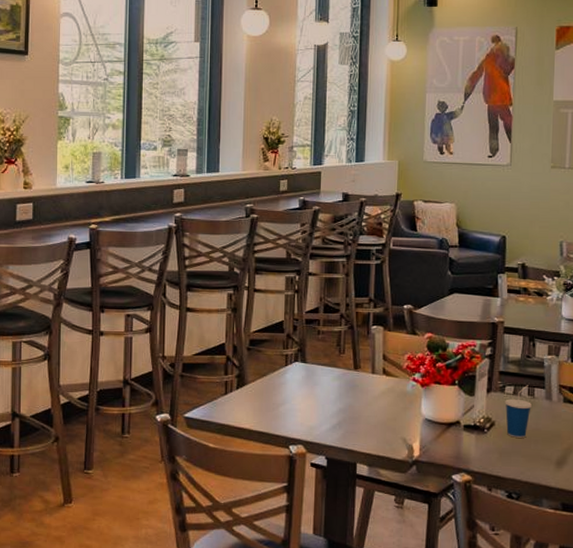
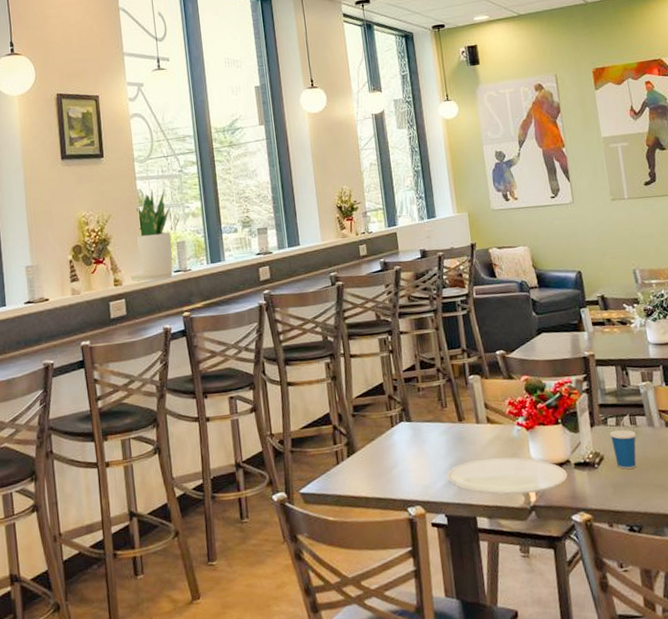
planter: none [41,94,91,189] -> present [130,189,173,282]
plate: none [334,408,455,448] -> present [447,457,568,495]

